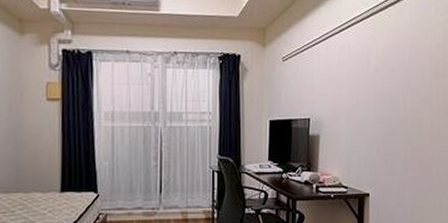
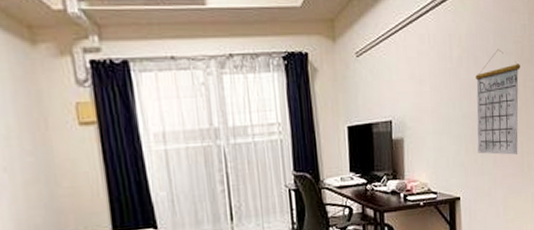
calendar: none [389,63,434,159] -> present [476,49,520,155]

